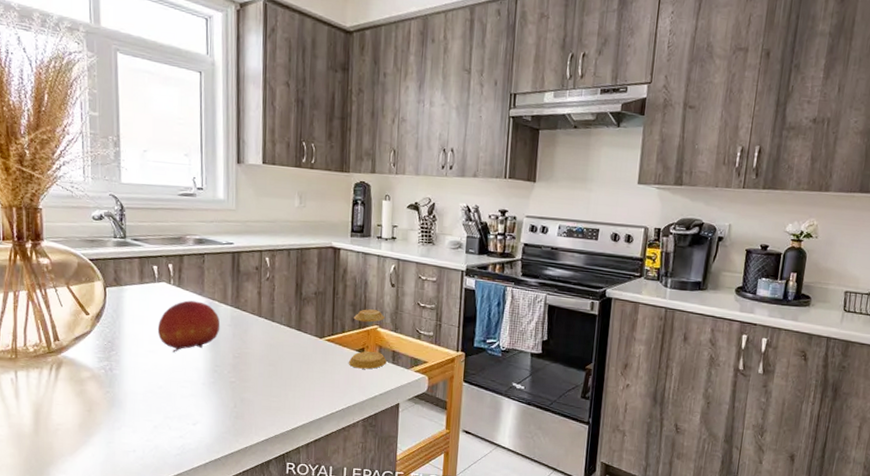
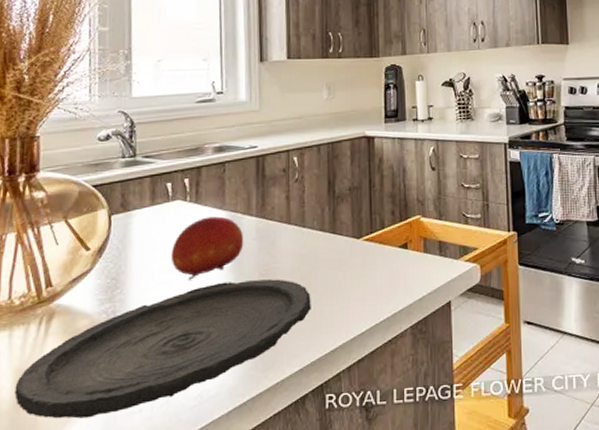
plate: none [33,358,277,450] -> present [14,279,311,419]
salt shaker: present [348,309,387,369] -> none [390,198,433,267]

